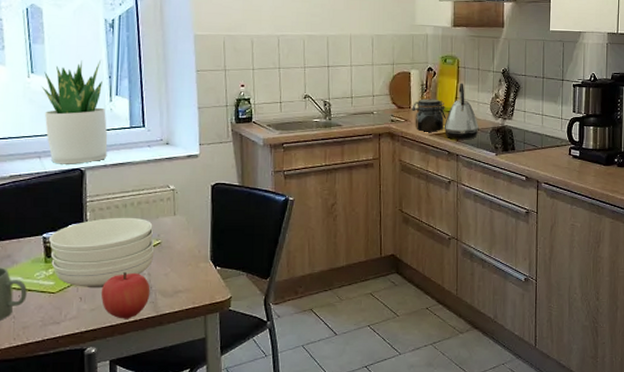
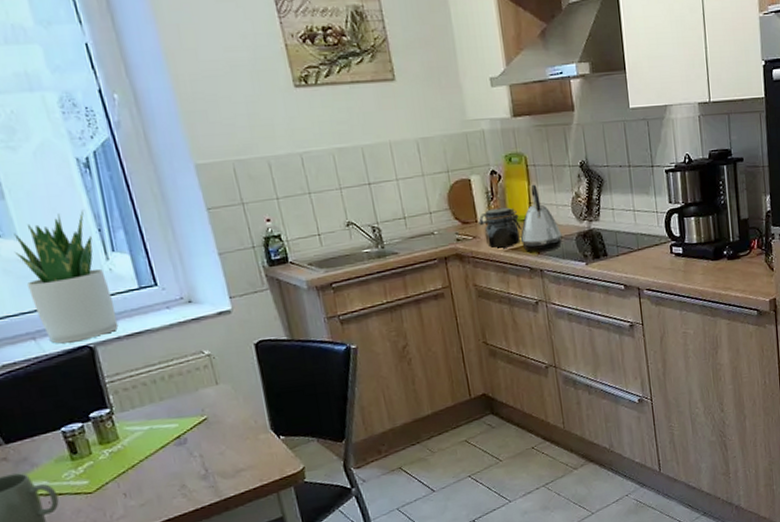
bowl: present [48,217,155,288] -> none [68,393,203,482]
fruit: present [101,271,151,319] -> none [147,456,208,511]

